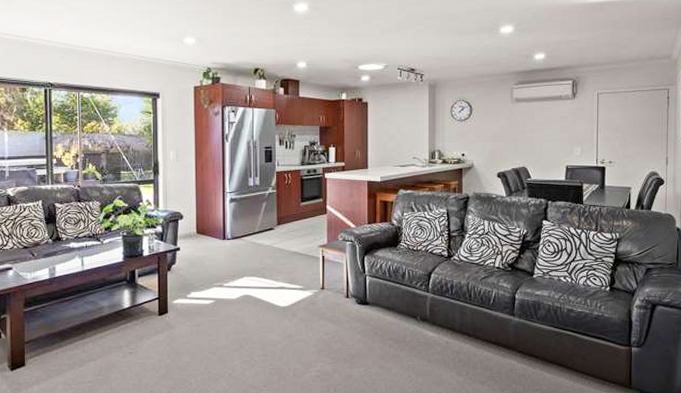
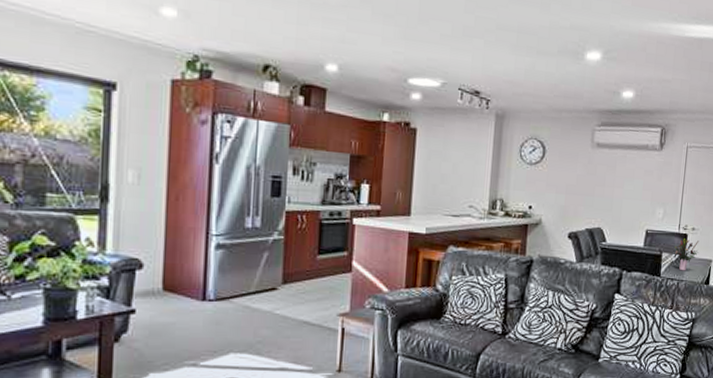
bouquet: none [594,171,617,198] -> present [674,238,699,271]

